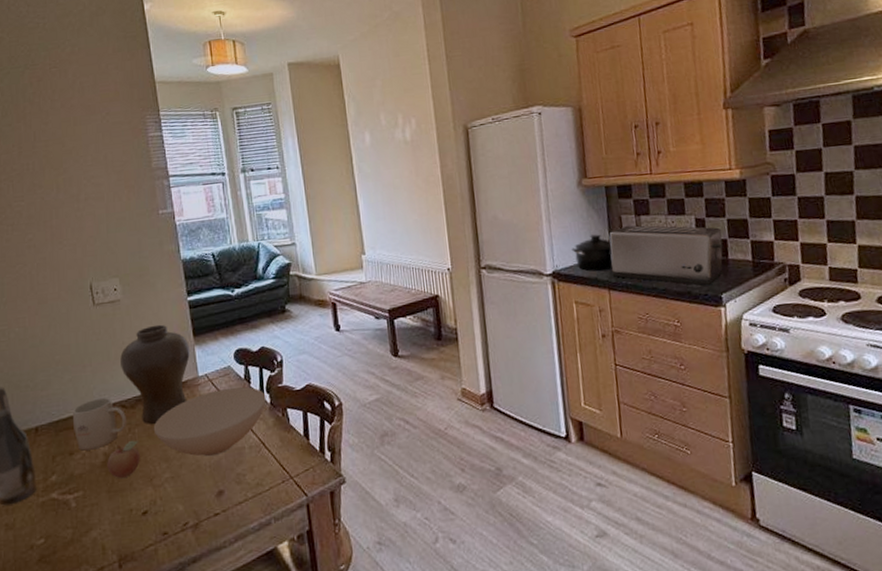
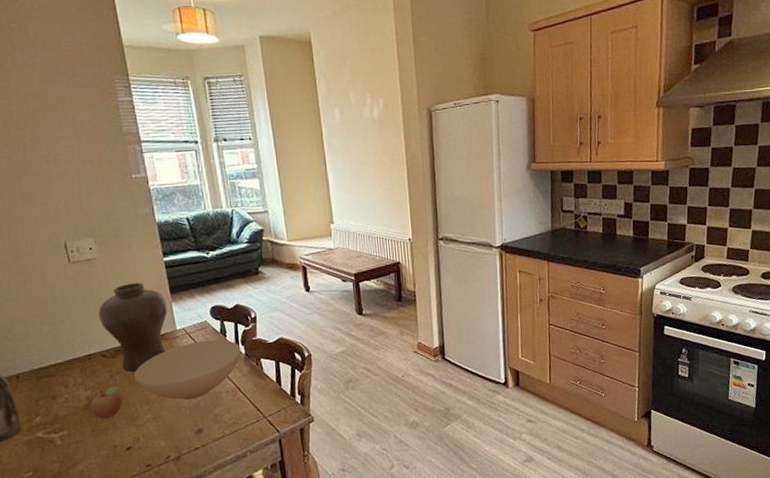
mug: present [72,397,128,451] -> none [53,347,109,395]
saucepan: present [571,234,613,271] -> none [518,213,553,245]
toaster: present [609,225,723,286] -> none [551,206,646,261]

